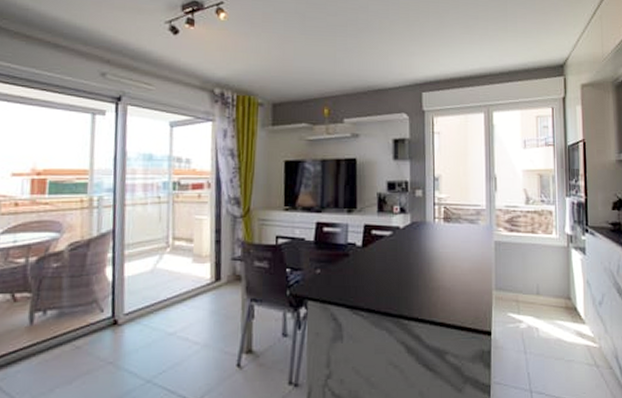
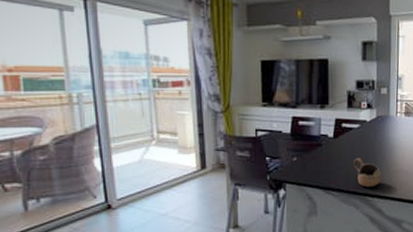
cup: none [385,271,420,308] -> present [353,158,382,187]

